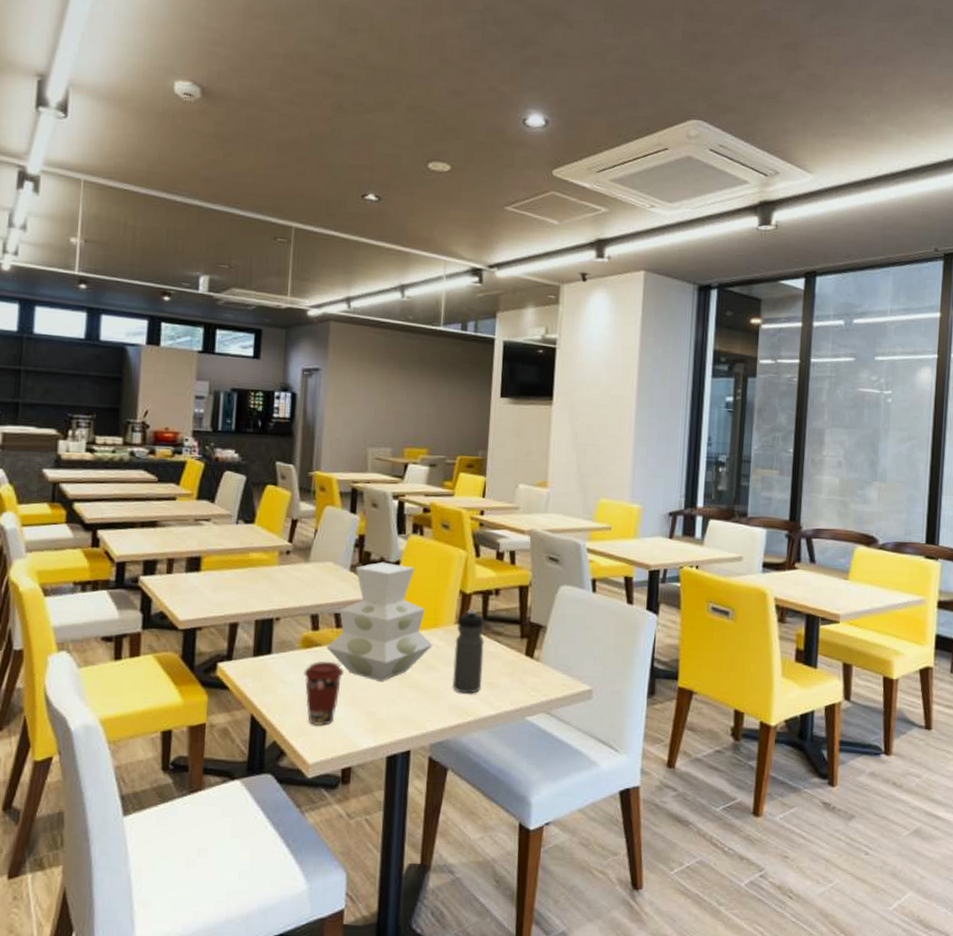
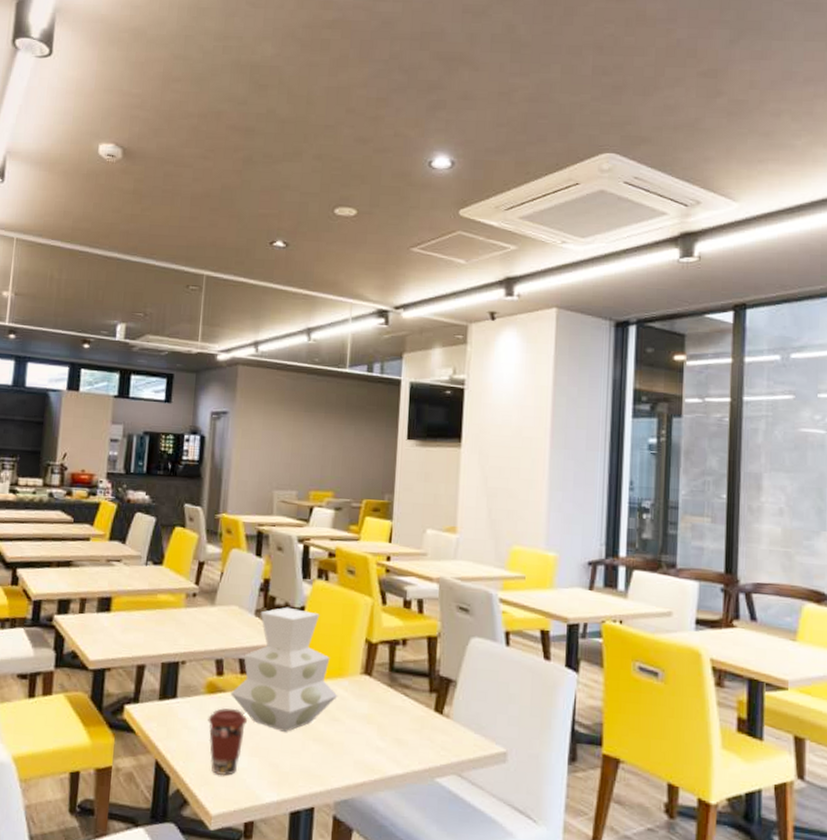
water bottle: present [452,609,485,694] -> none [358,660,391,750]

